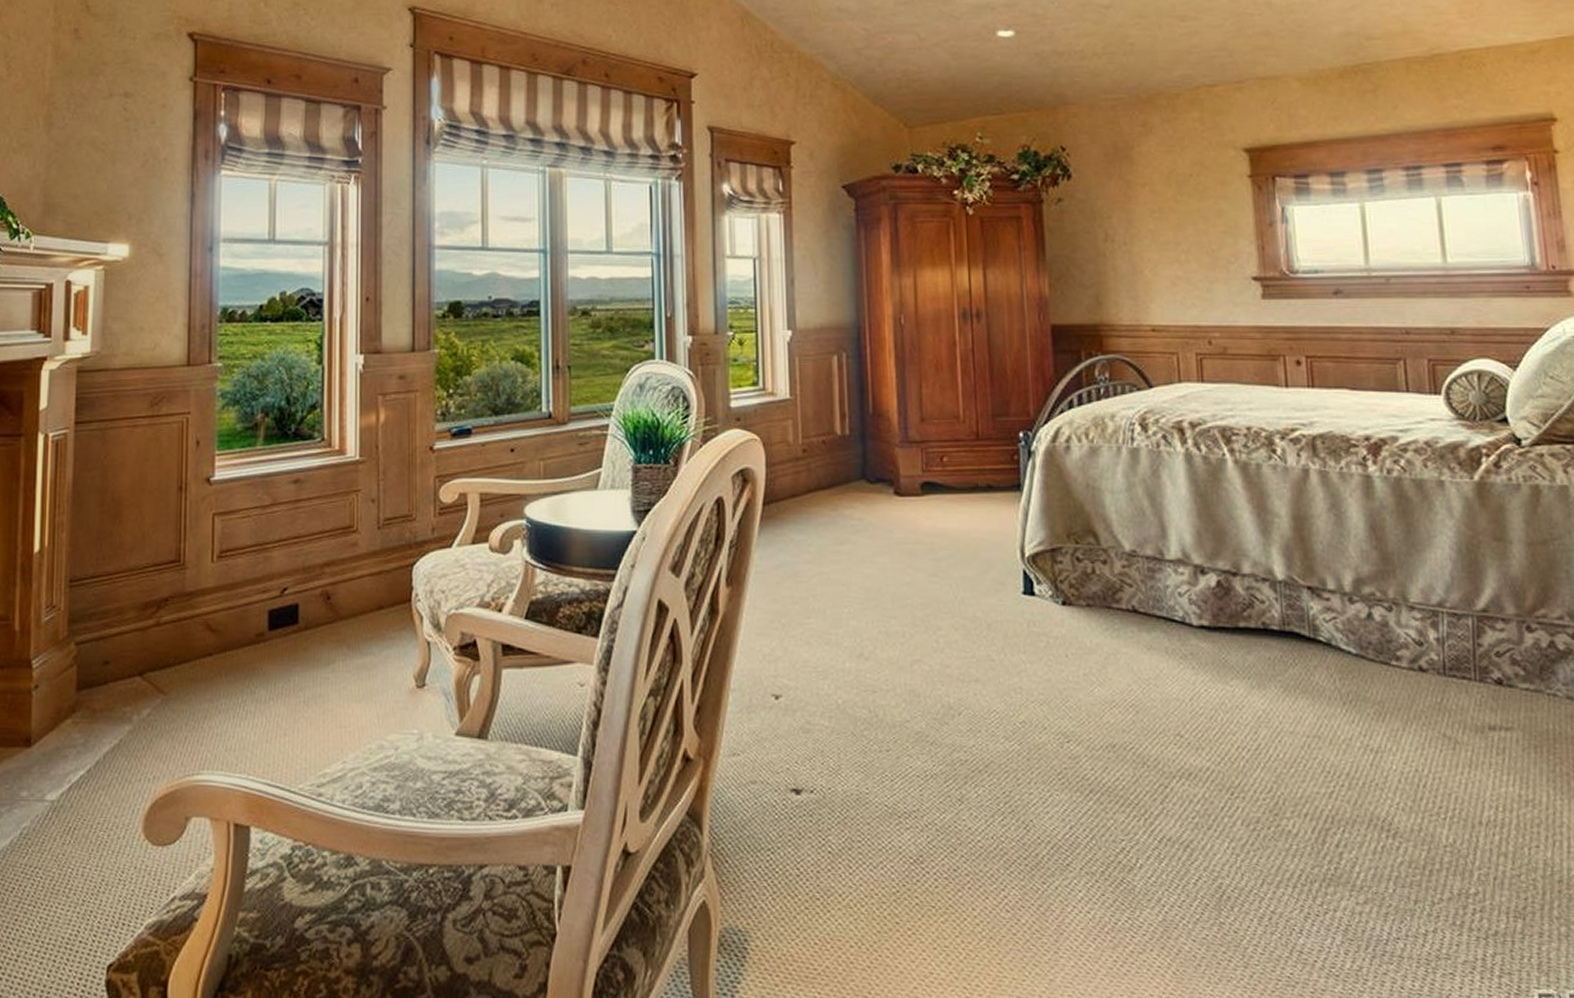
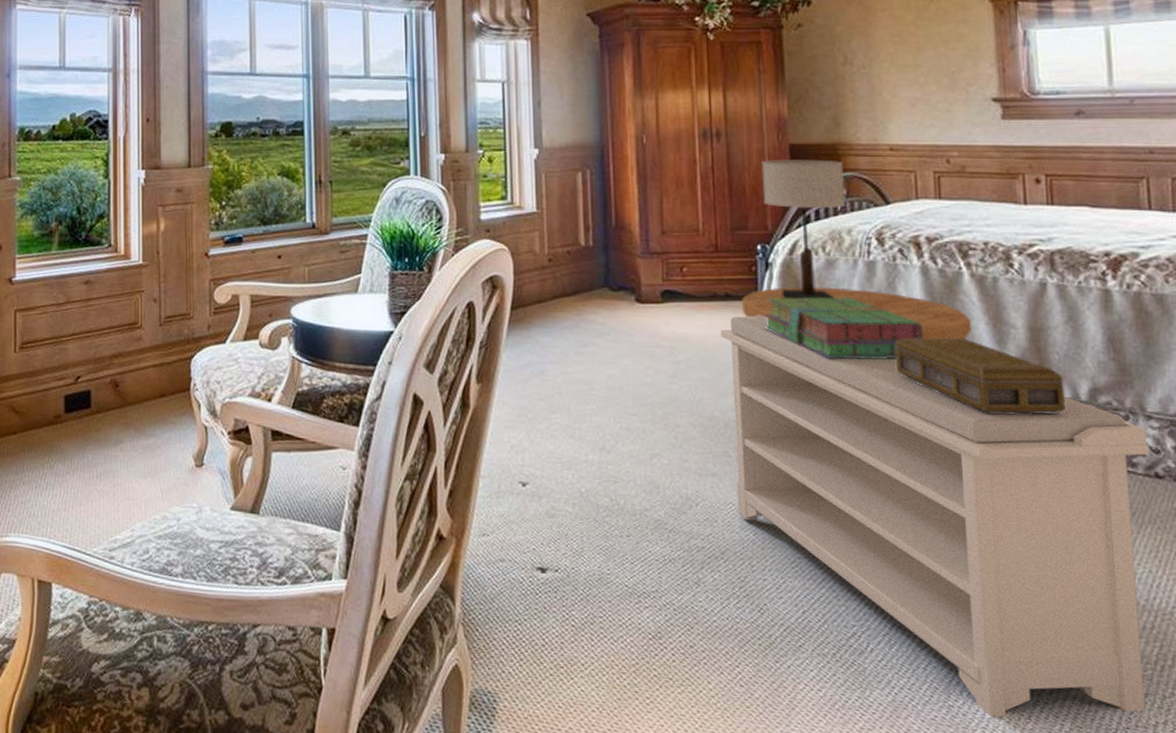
bench: none [982,508,1416,934] -> present [720,316,1150,718]
side table: none [1003,476,1236,530] -> present [741,287,971,340]
table lamp: none [1023,341,1109,489] -> present [761,159,846,299]
stack of books: none [1026,487,1188,552] -> present [763,297,923,359]
decorative box: none [1161,529,1330,609] -> present [896,338,1066,415]

